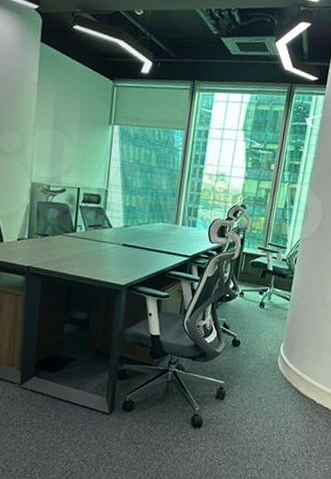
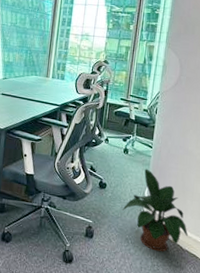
potted plant: none [256,323,322,408] -> present [122,168,188,252]

